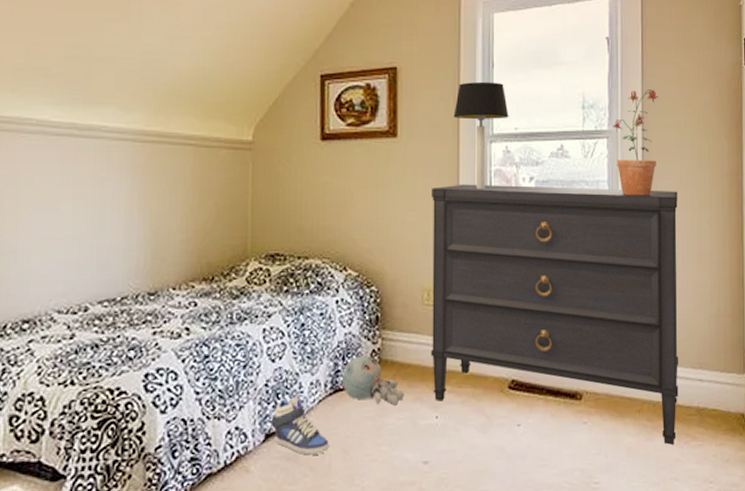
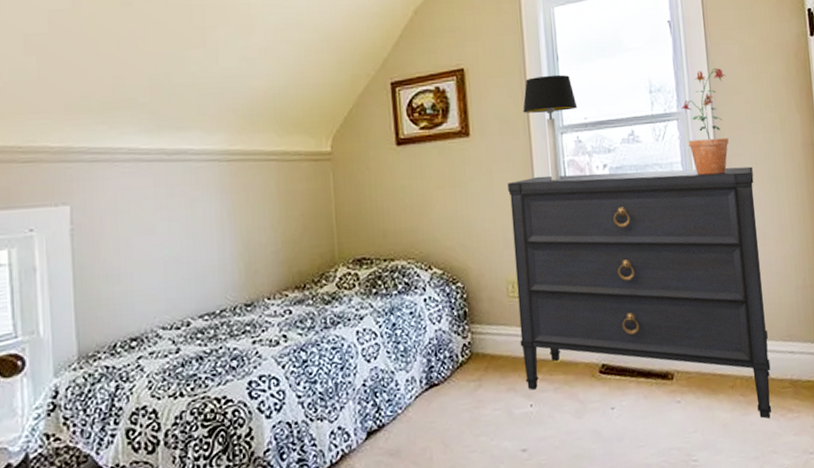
sneaker: present [271,397,329,455] -> none [371,394,429,450]
plush toy: present [343,355,404,406] -> none [436,350,498,397]

